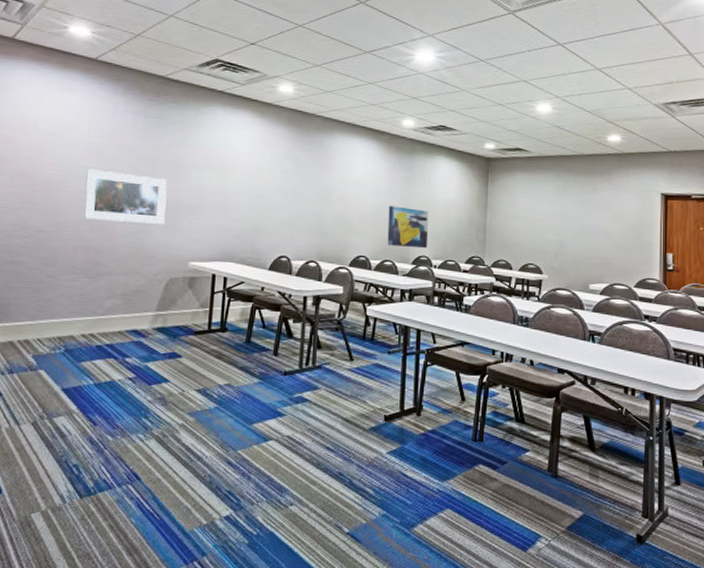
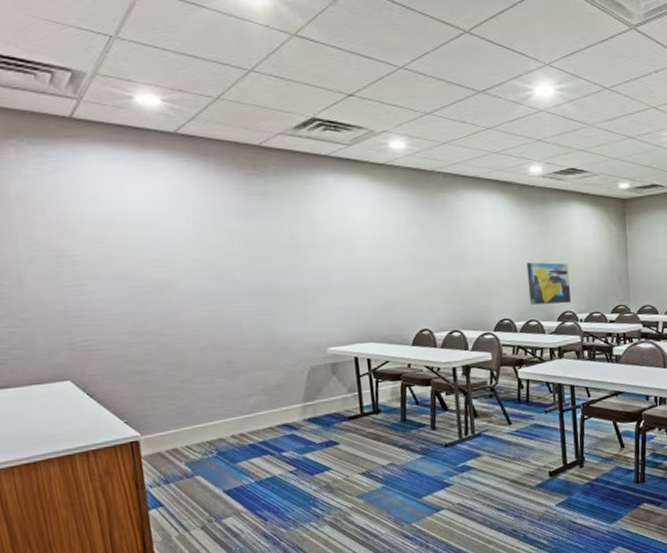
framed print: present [84,169,167,225] -> none [195,260,293,317]

